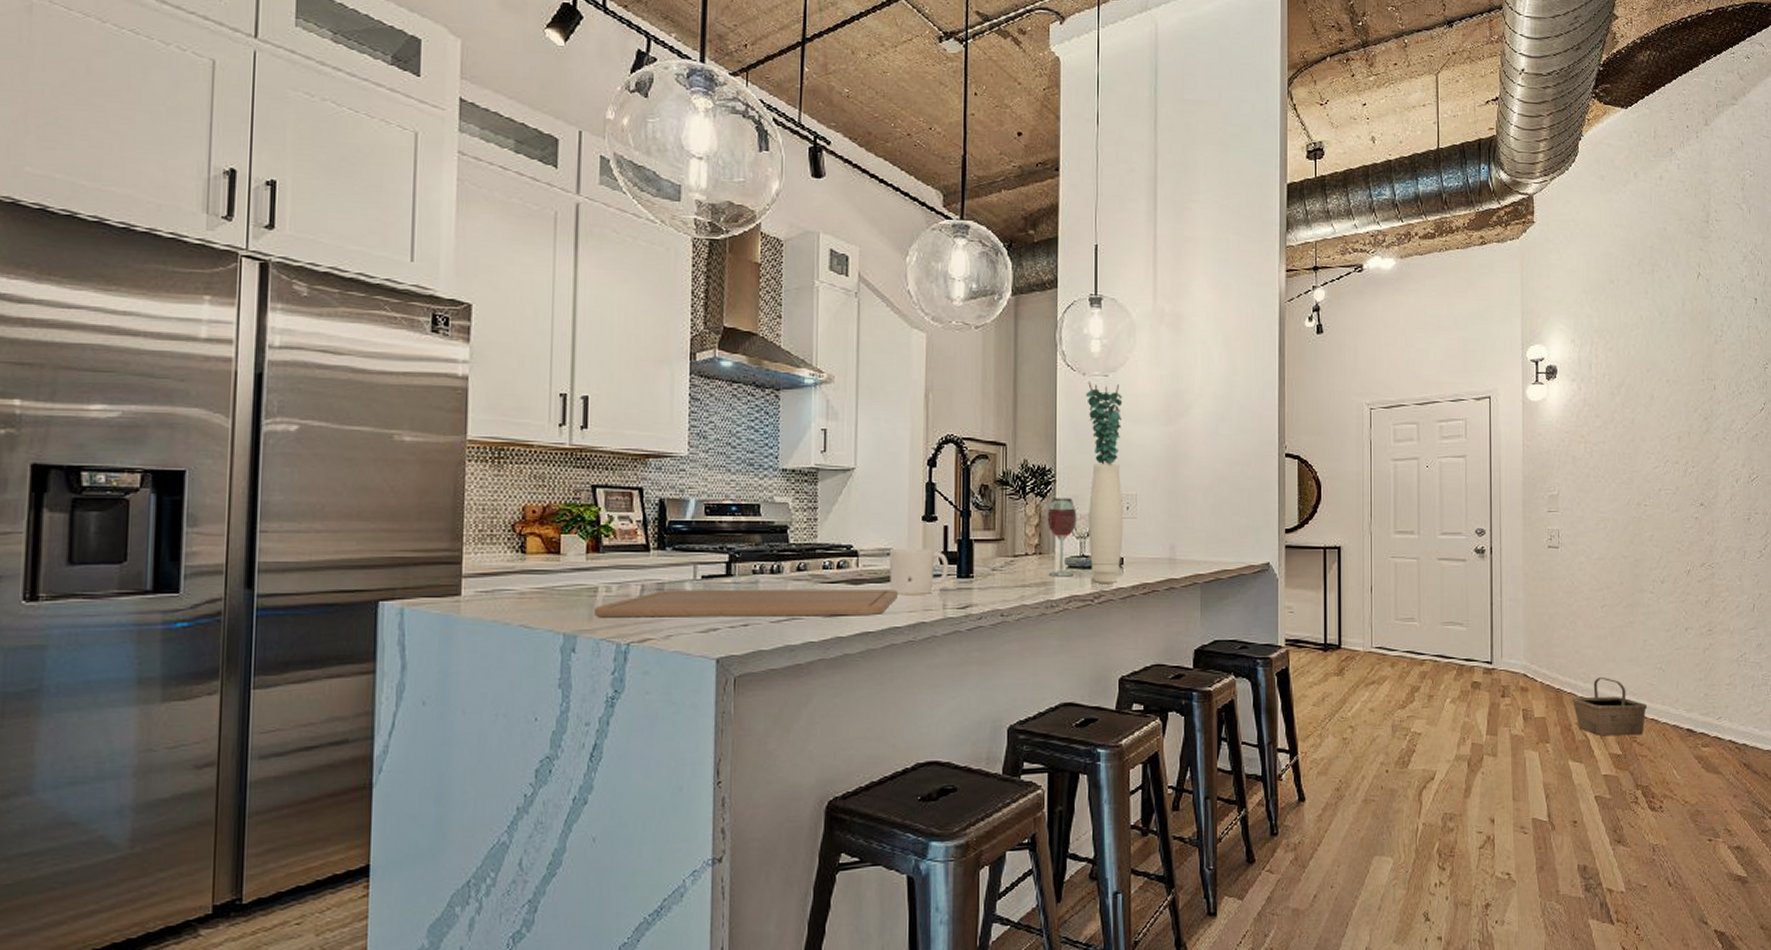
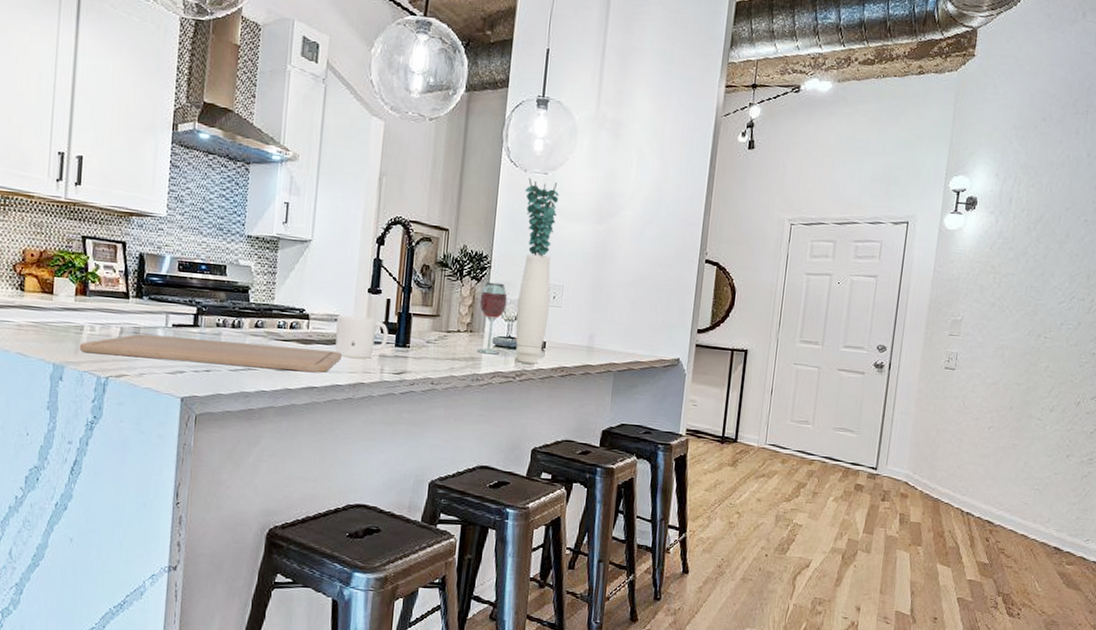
basket: present [1572,678,1647,736] -> none [947,492,1019,548]

